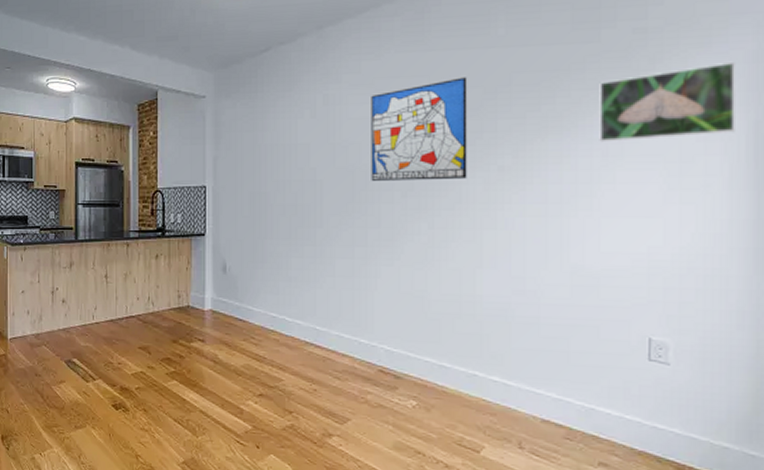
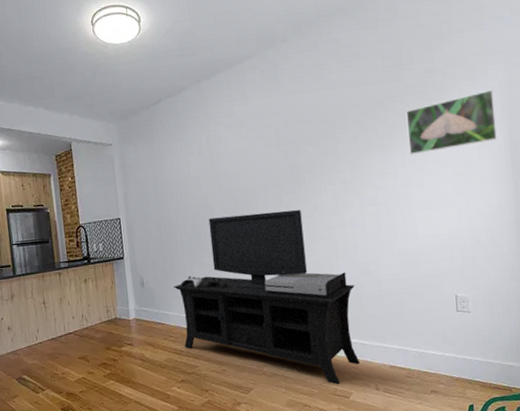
media console: none [263,198,502,433] -> present [174,209,361,385]
wall art: present [371,77,468,181] -> none [243,114,321,200]

